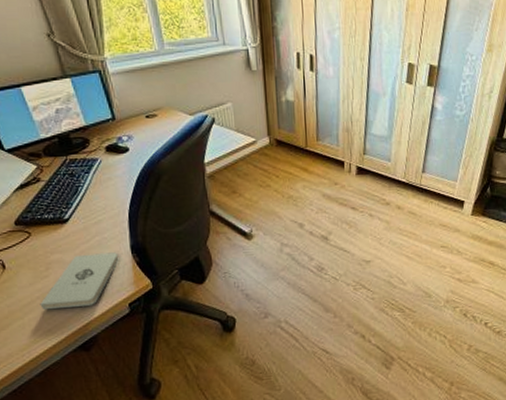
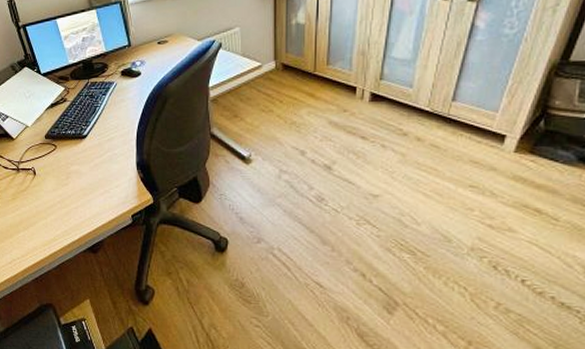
notepad: present [40,252,119,310] -> none [60,167,126,214]

